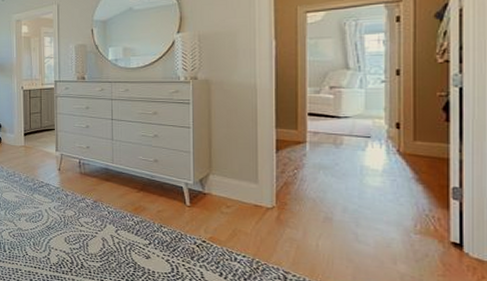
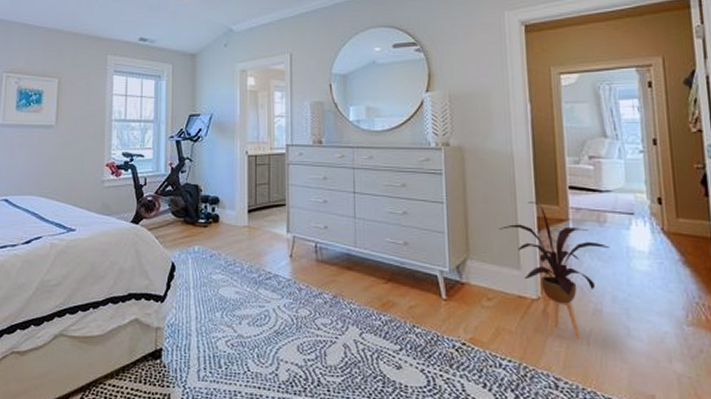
house plant: none [239,127,343,241] -> present [499,202,609,339]

